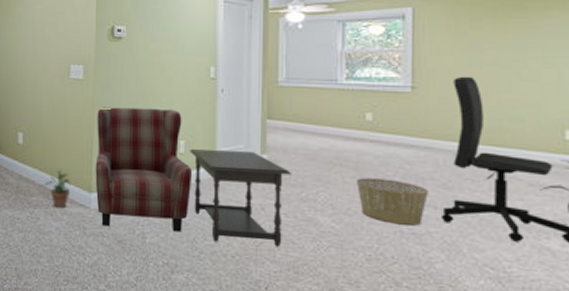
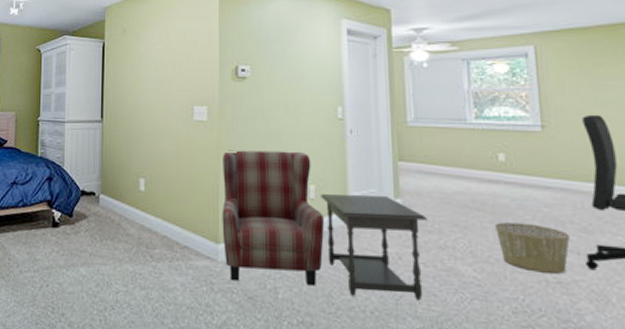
potted plant: present [44,169,71,209] -> none [167,218,197,262]

